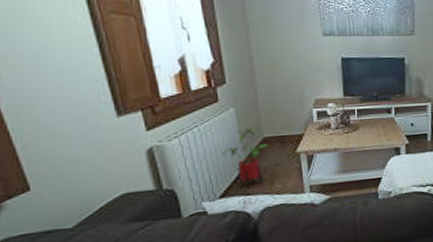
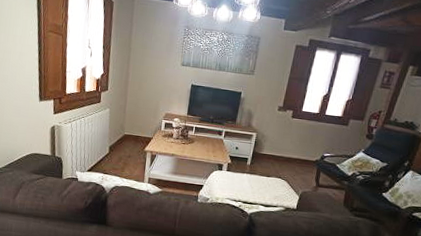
house plant: present [221,128,269,189] -> none [95,126,127,169]

